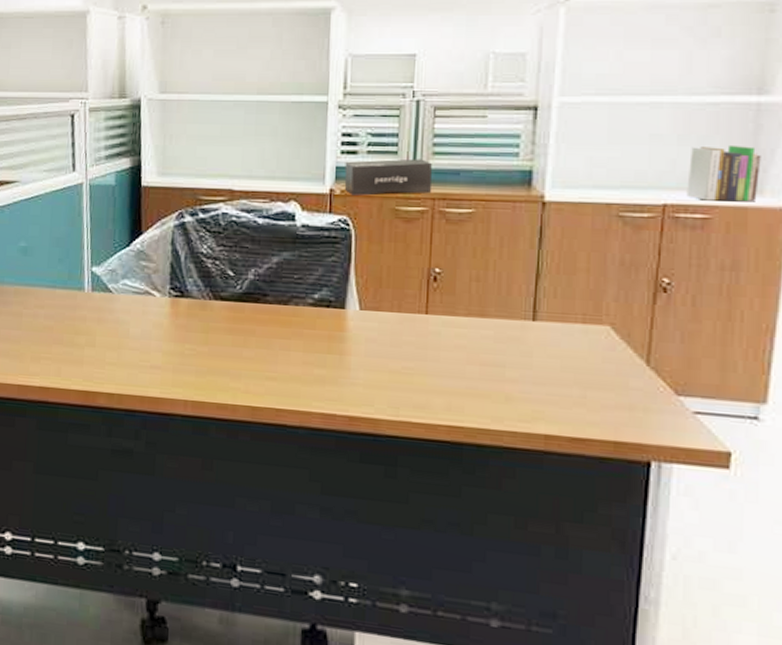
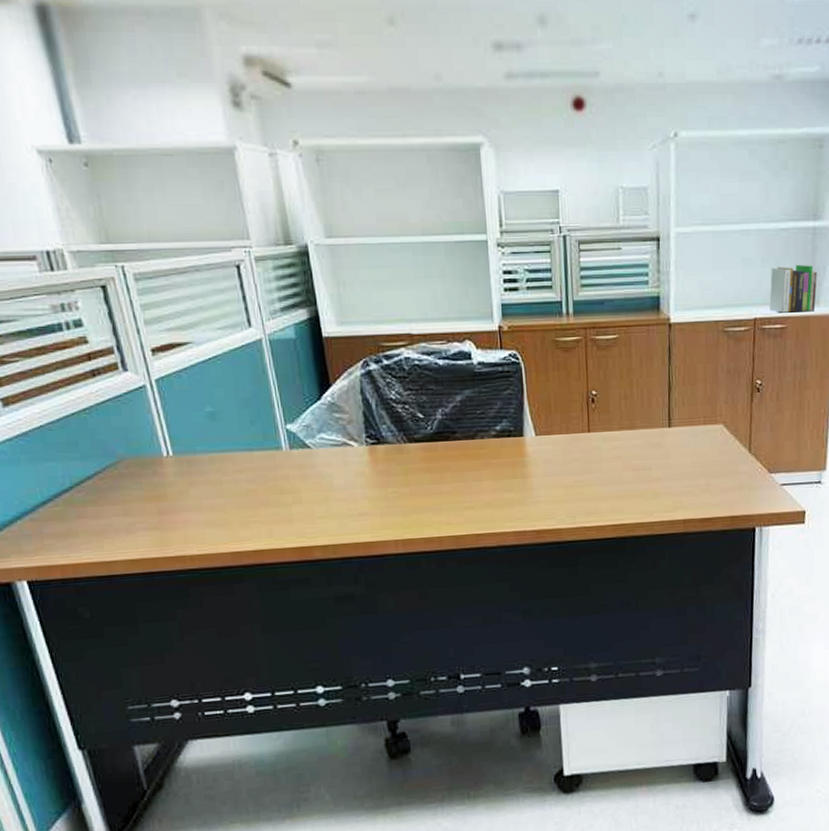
box: present [344,159,432,197] -> none [509,291,583,332]

